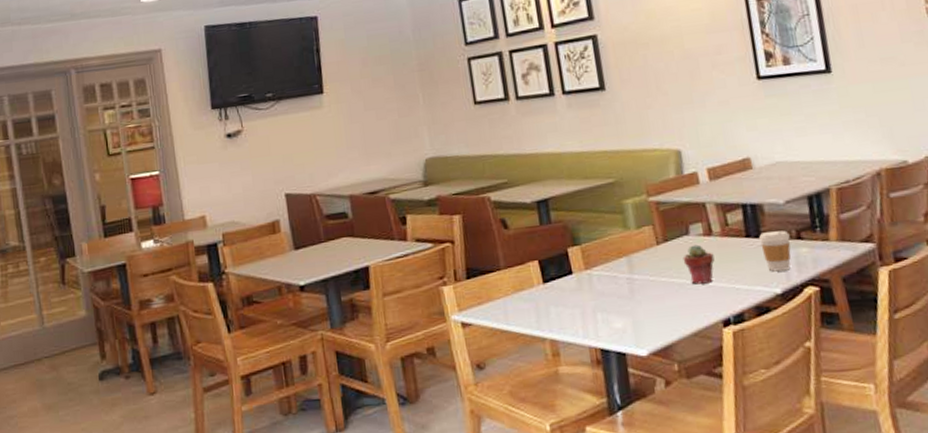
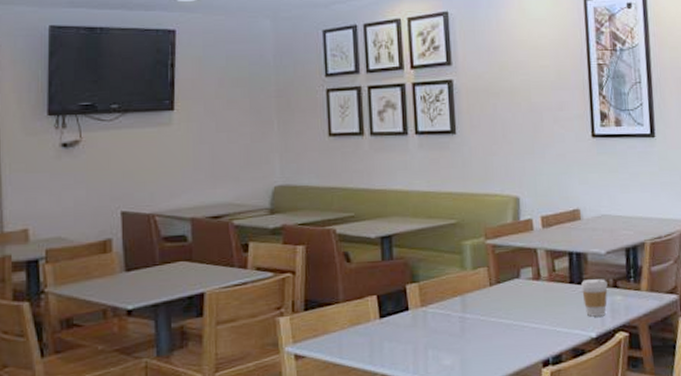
potted succulent: present [683,244,715,285] -> none [512,288,540,326]

